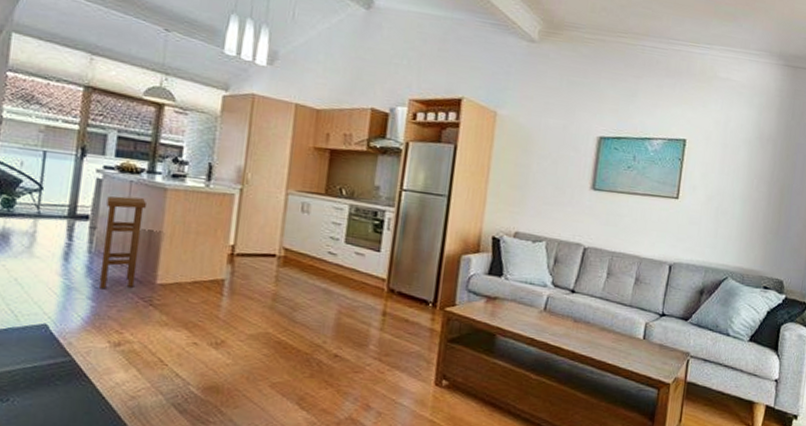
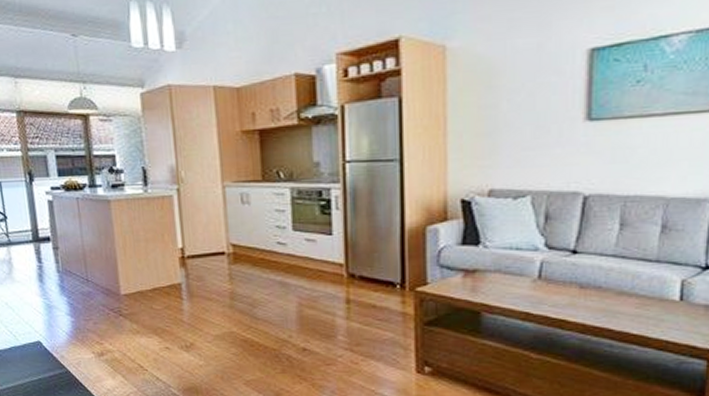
bar stool: present [99,196,146,290] -> none [61,213,103,305]

